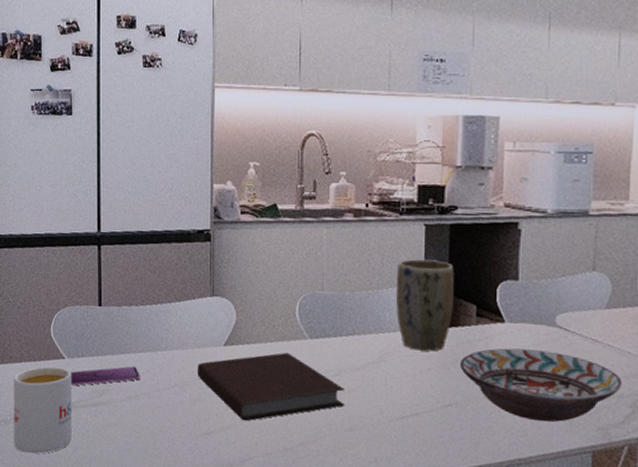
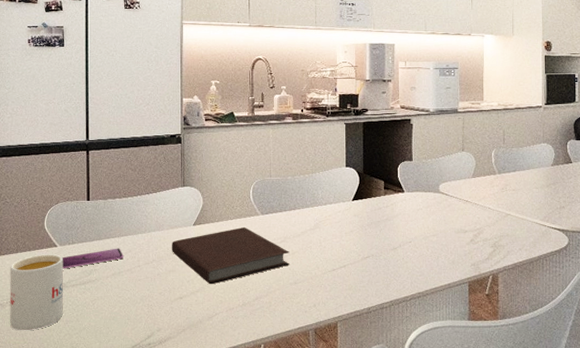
plant pot: present [395,259,454,352] -> none [325,149,368,218]
decorative bowl: present [459,348,622,422] -> none [373,211,485,264]

